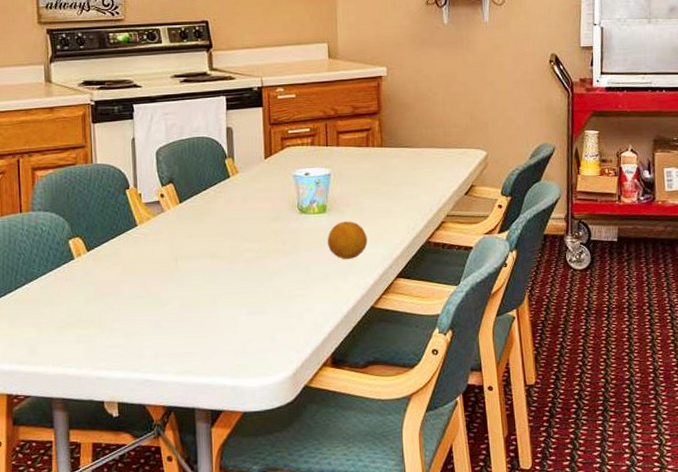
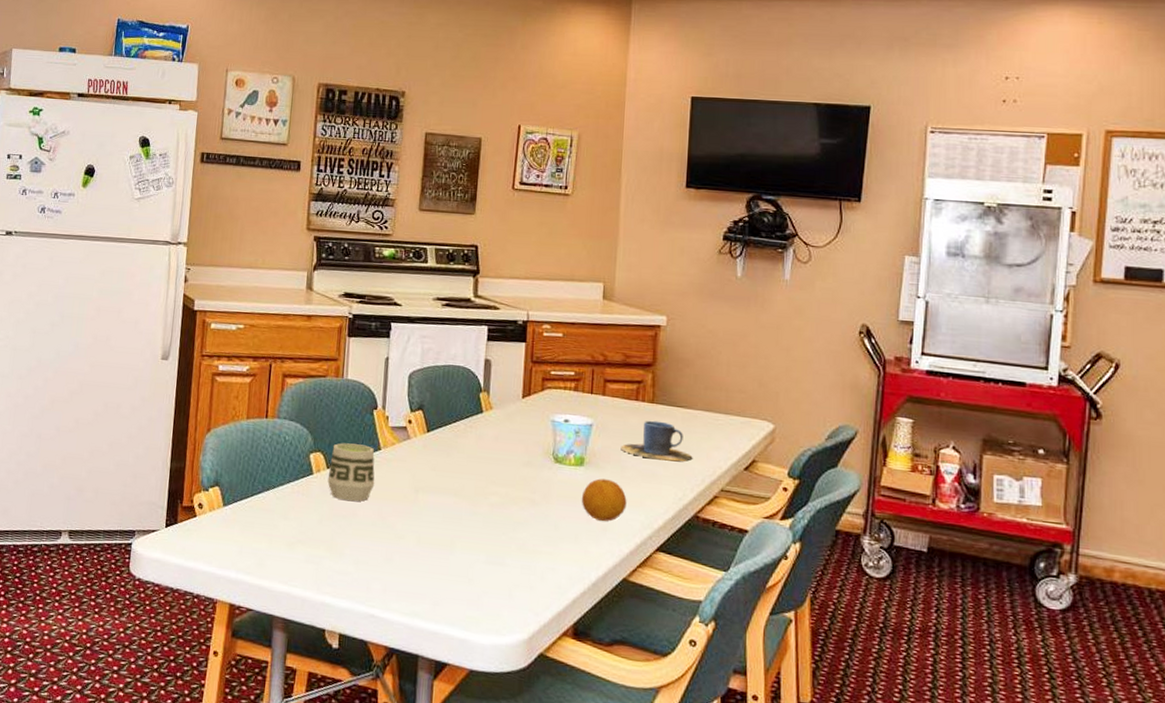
cup: none [89,224,135,279] -> present [327,443,375,502]
cup: none [357,162,421,198] -> present [620,420,693,462]

